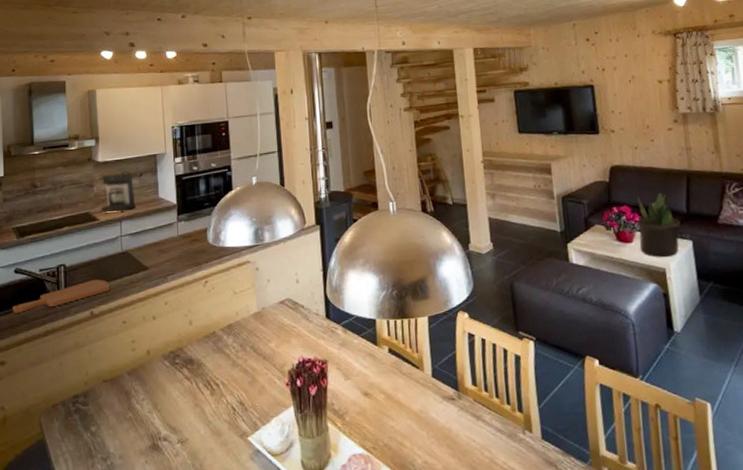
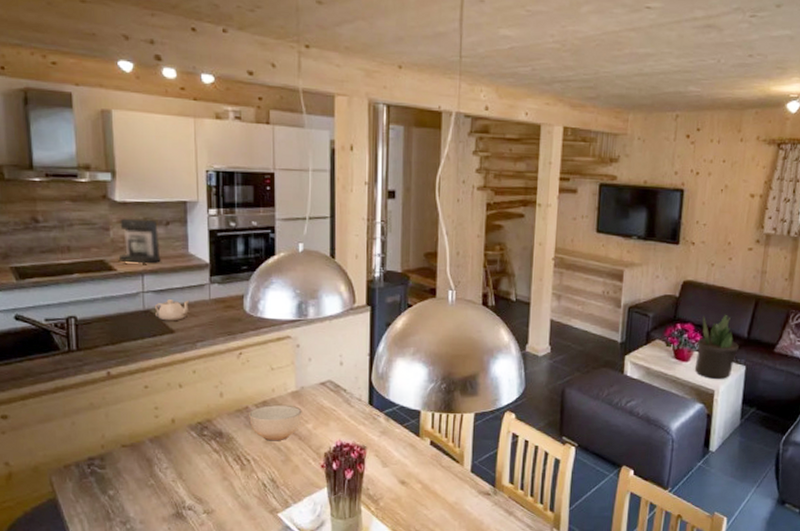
cutting board: present [12,279,111,313] -> none [13,337,130,365]
teapot: none [131,239,161,261] -> present [155,299,190,323]
bowl: none [216,326,265,364] -> present [249,404,302,441]

